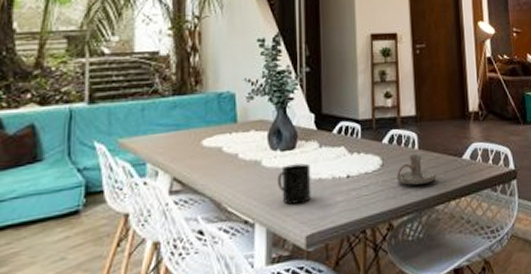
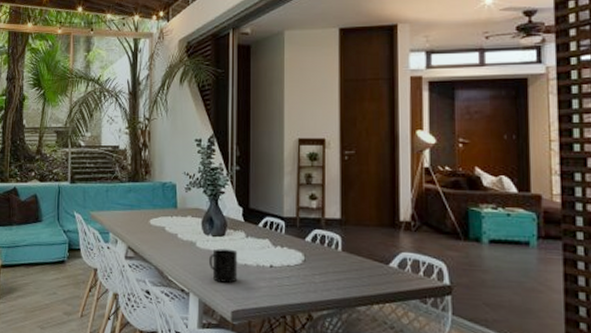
candle holder: present [396,154,437,185] -> none [317,255,360,284]

